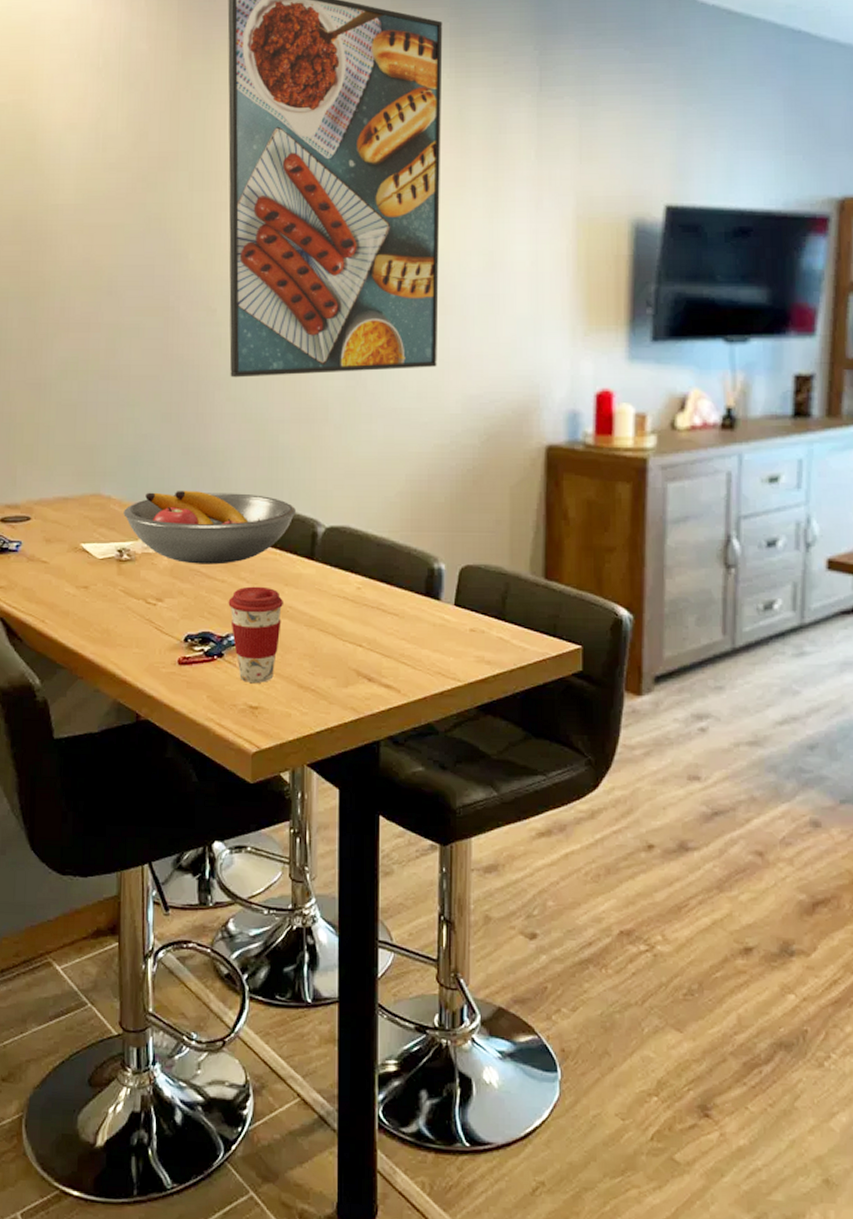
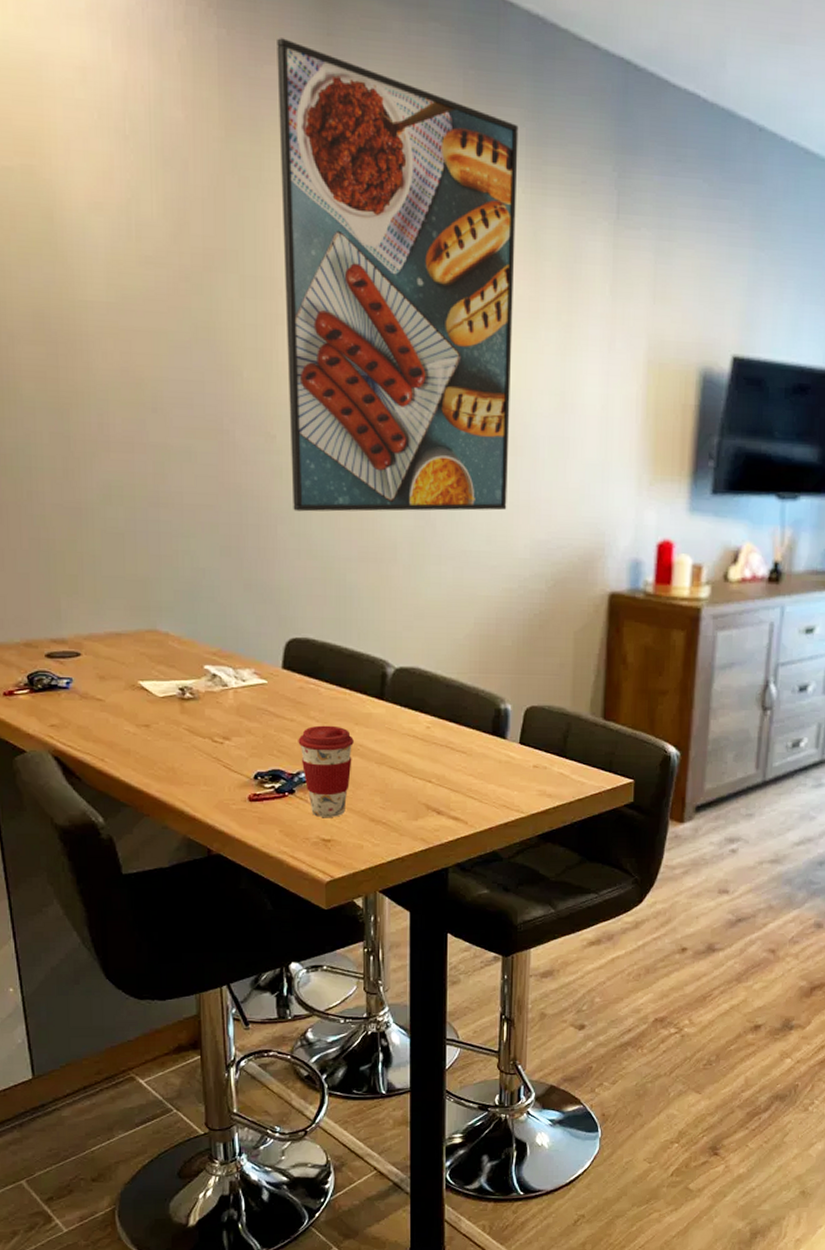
fruit bowl: present [123,490,297,565] -> none [183,627,366,704]

